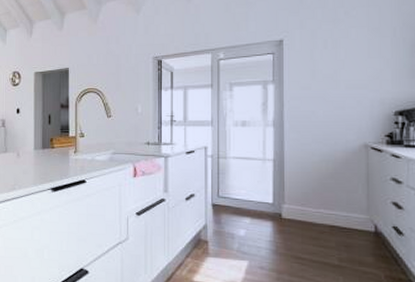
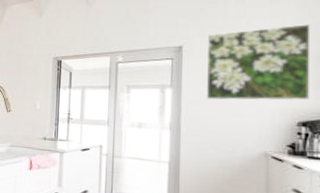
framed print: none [307,12,406,94] -> present [206,24,311,101]

